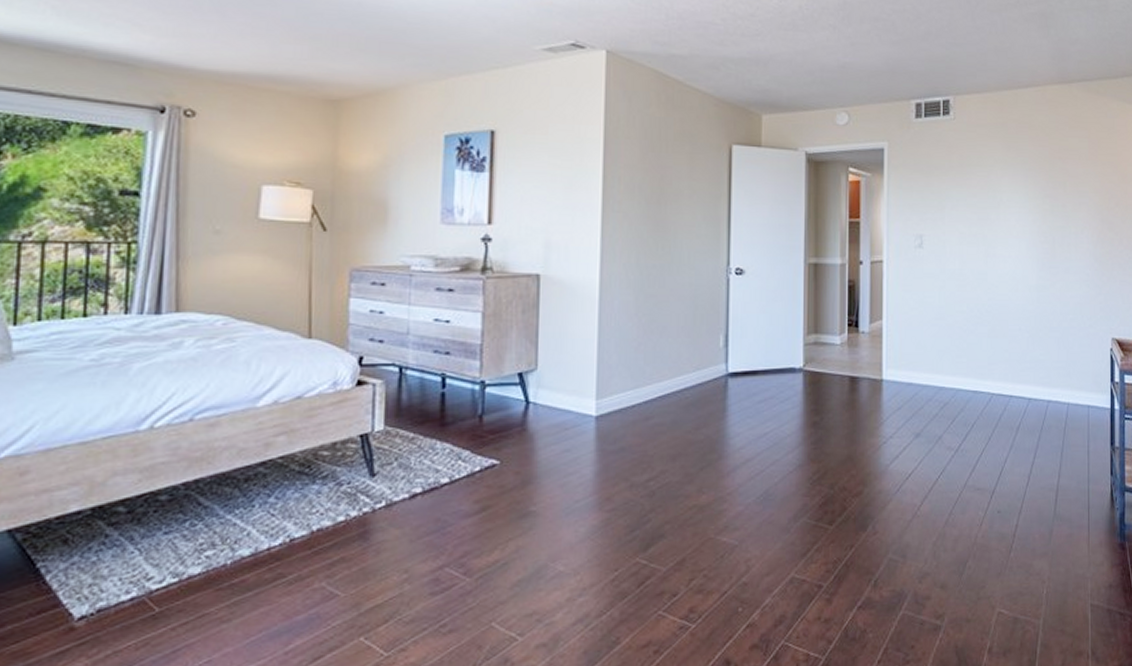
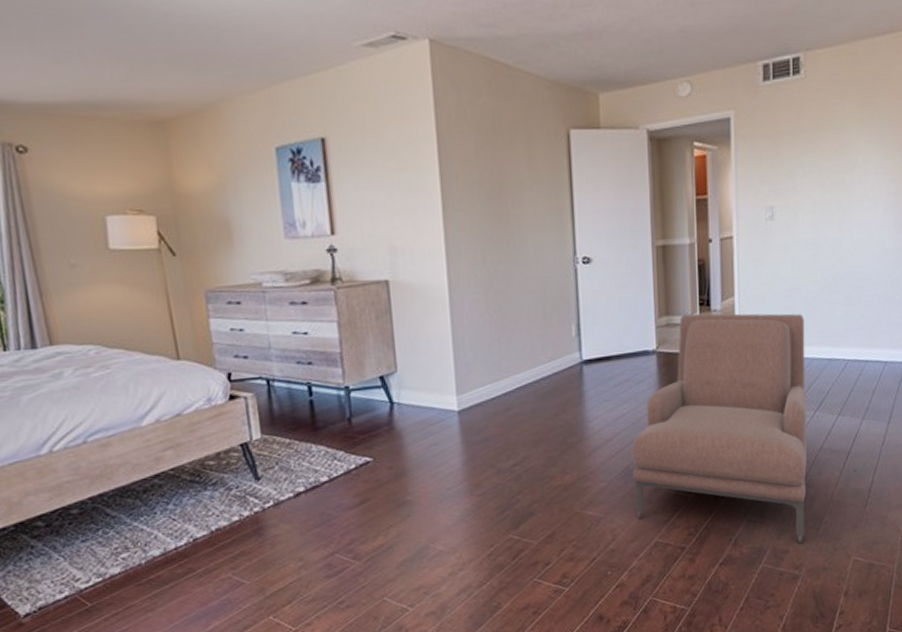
armchair: none [772,334,950,590] -> present [631,313,807,544]

